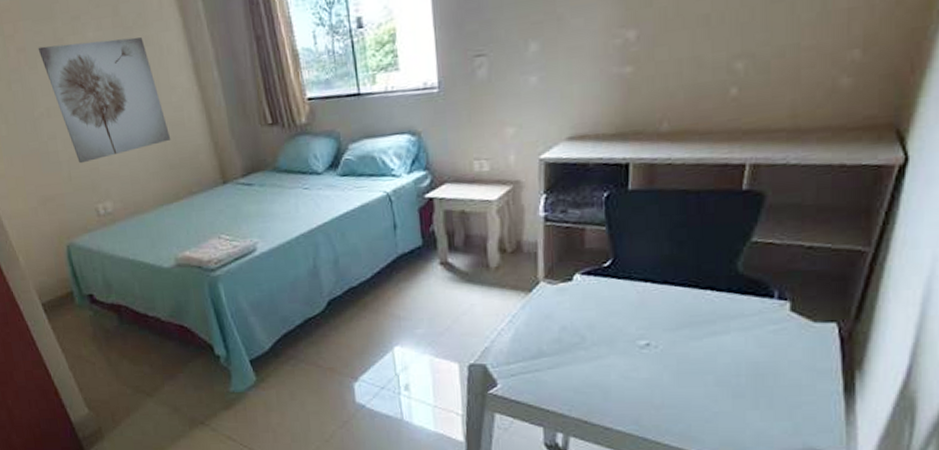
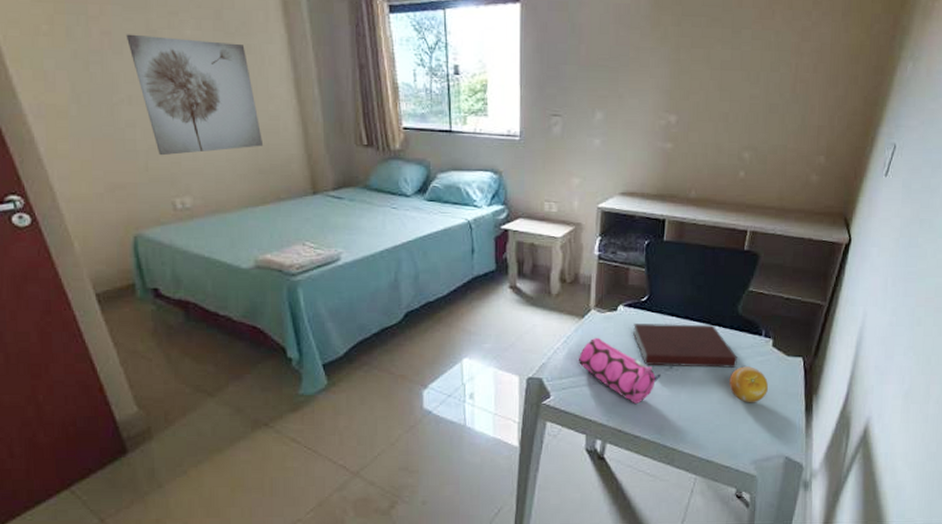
pencil case: none [529,314,635,390] -> present [579,337,661,403]
notebook: none [594,288,739,344] -> present [632,324,737,368]
fruit: none [729,338,788,384] -> present [729,366,769,403]

